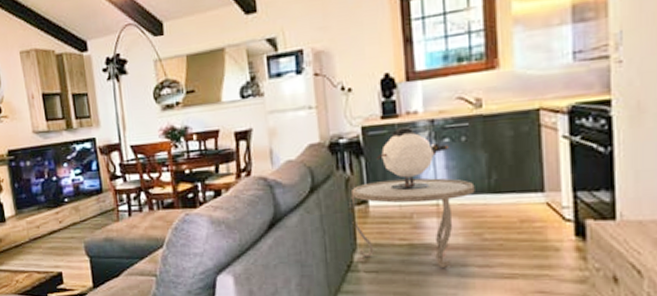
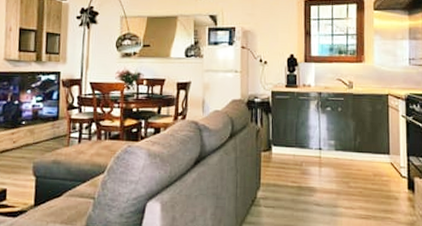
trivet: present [349,178,475,269] -> none [258,134,346,208]
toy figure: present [377,127,450,190] -> none [280,95,330,143]

